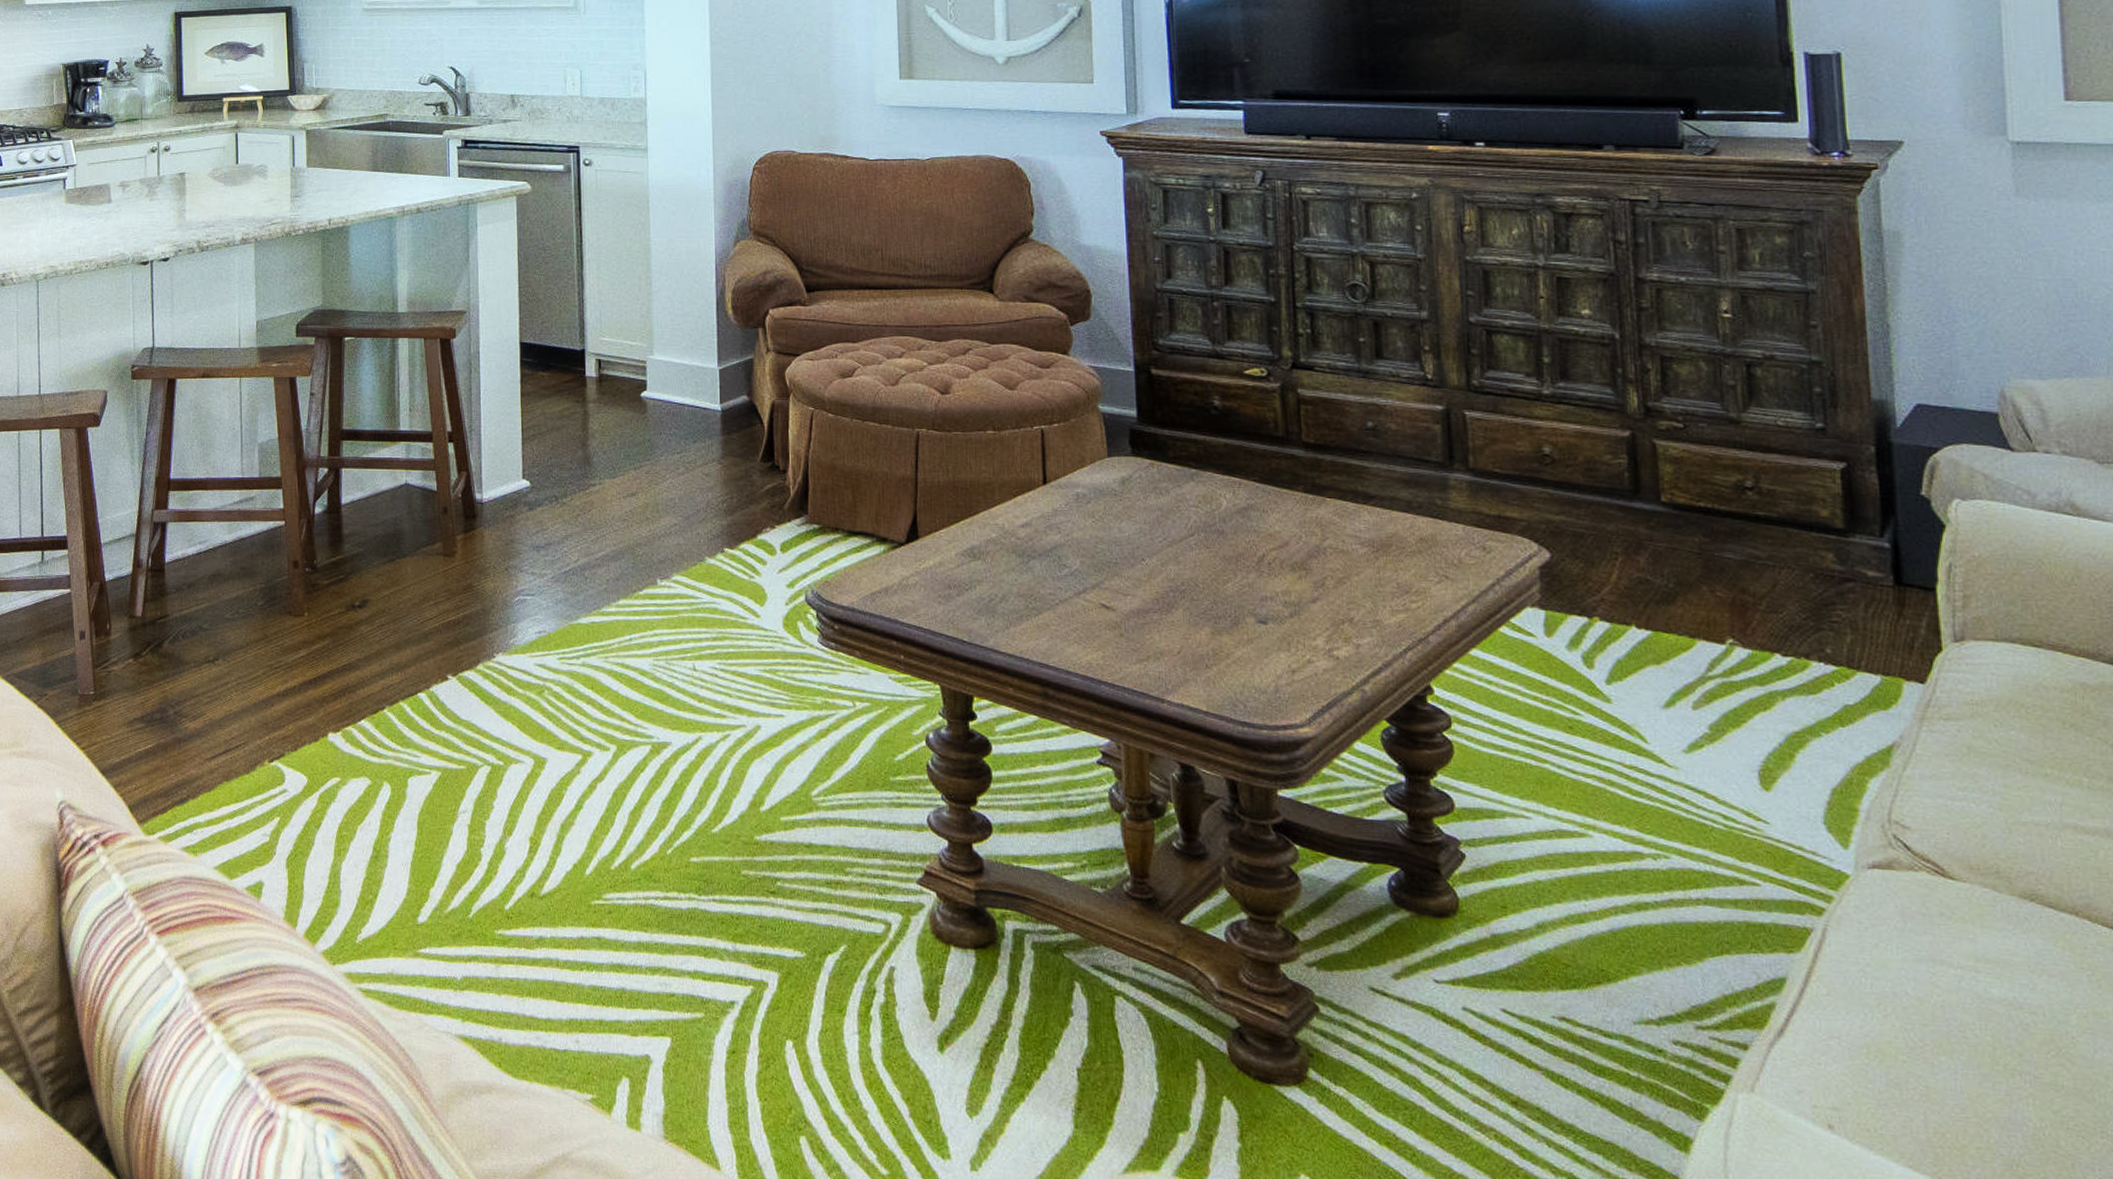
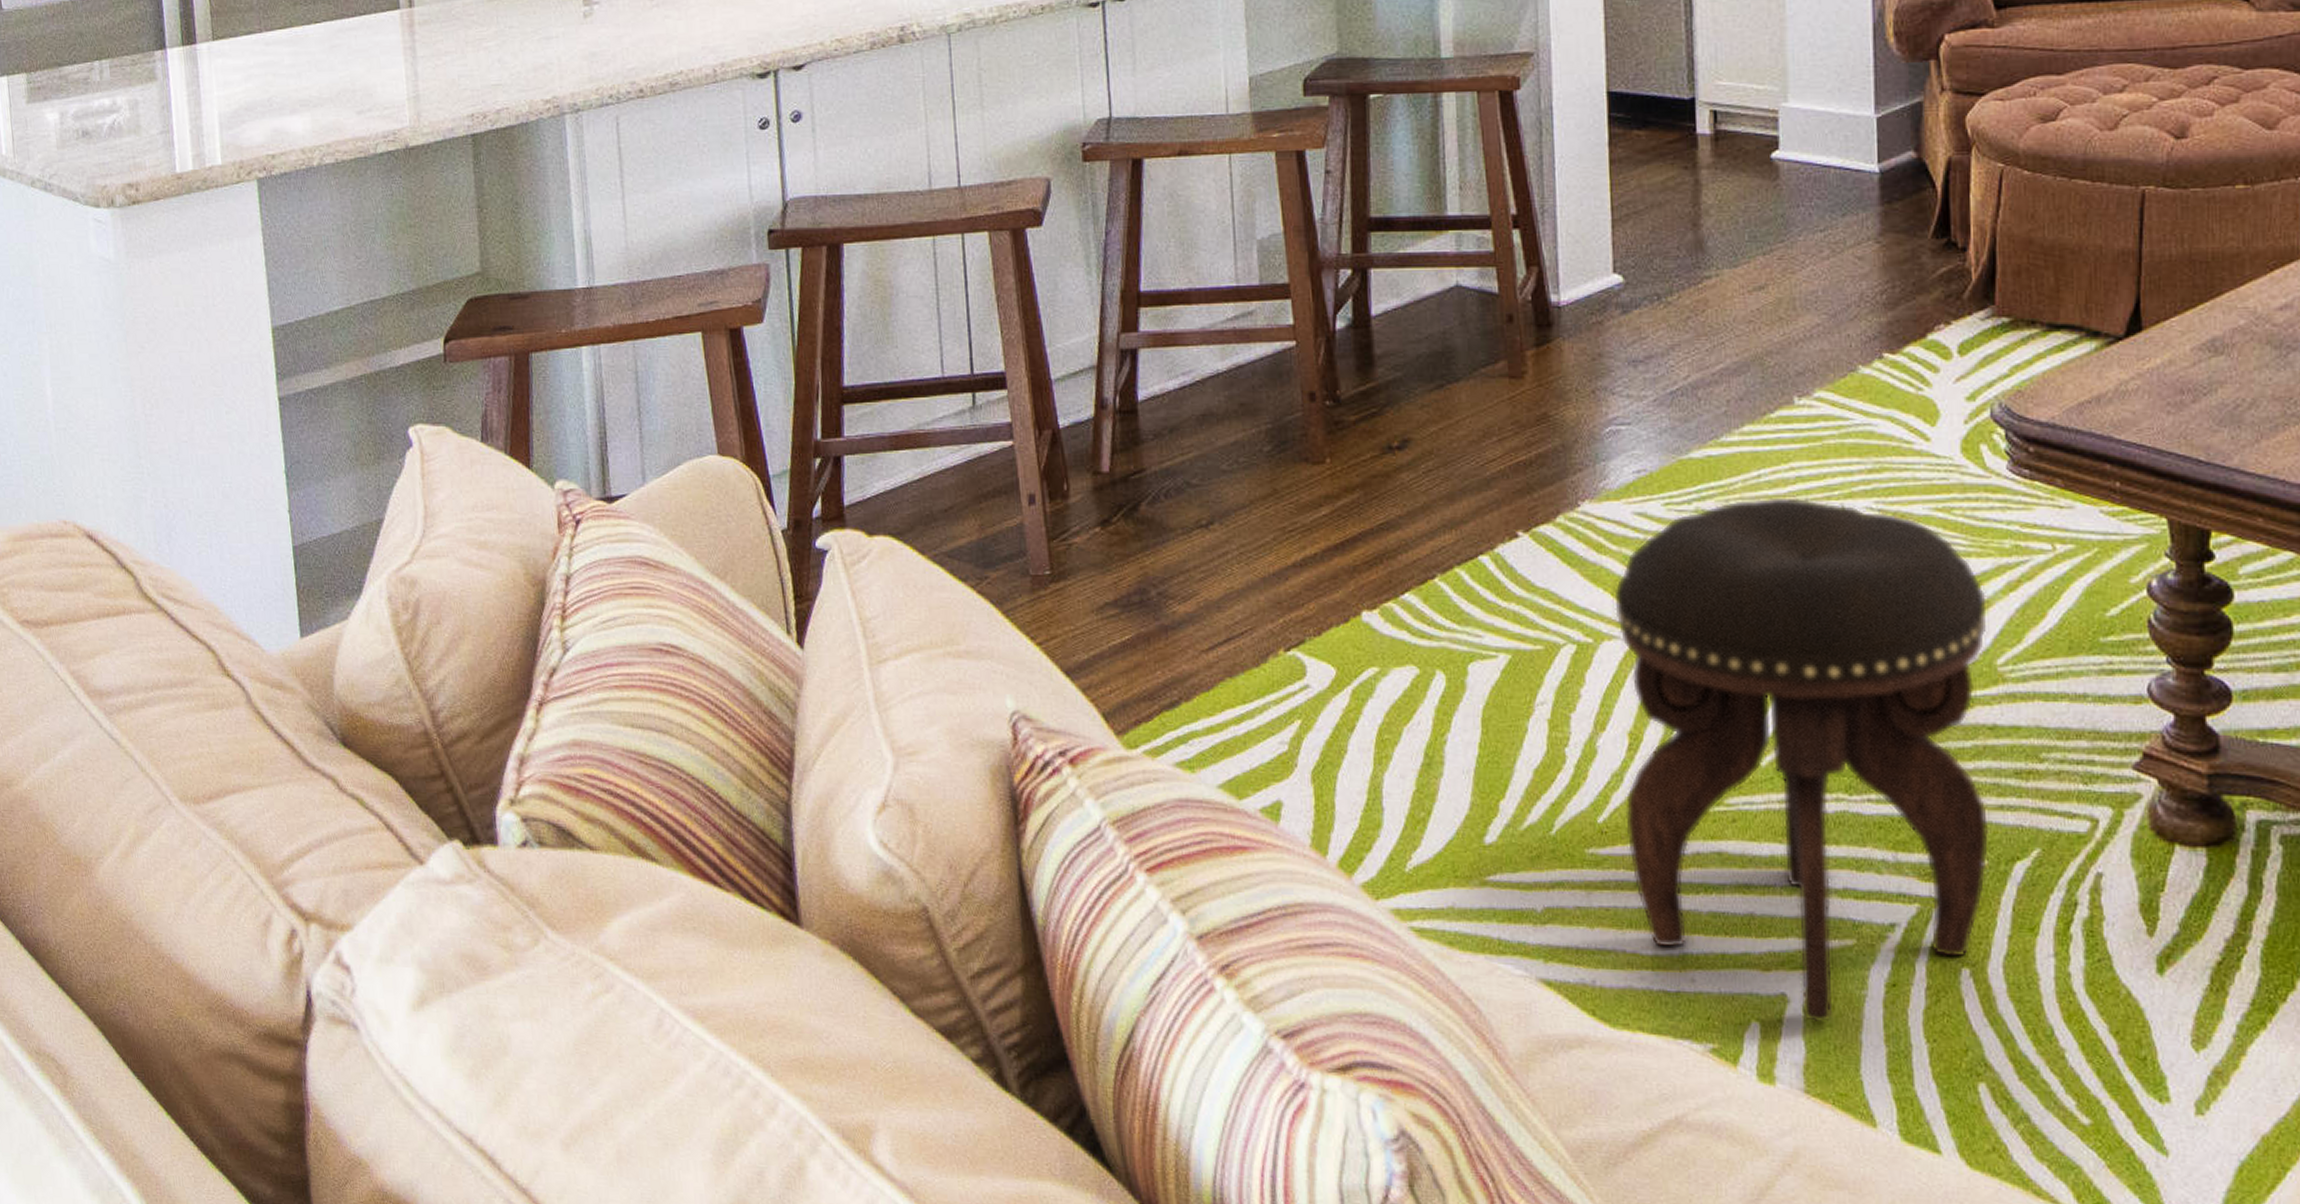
footstool: none [520,655,808,1081] -> present [1614,496,1990,1023]

